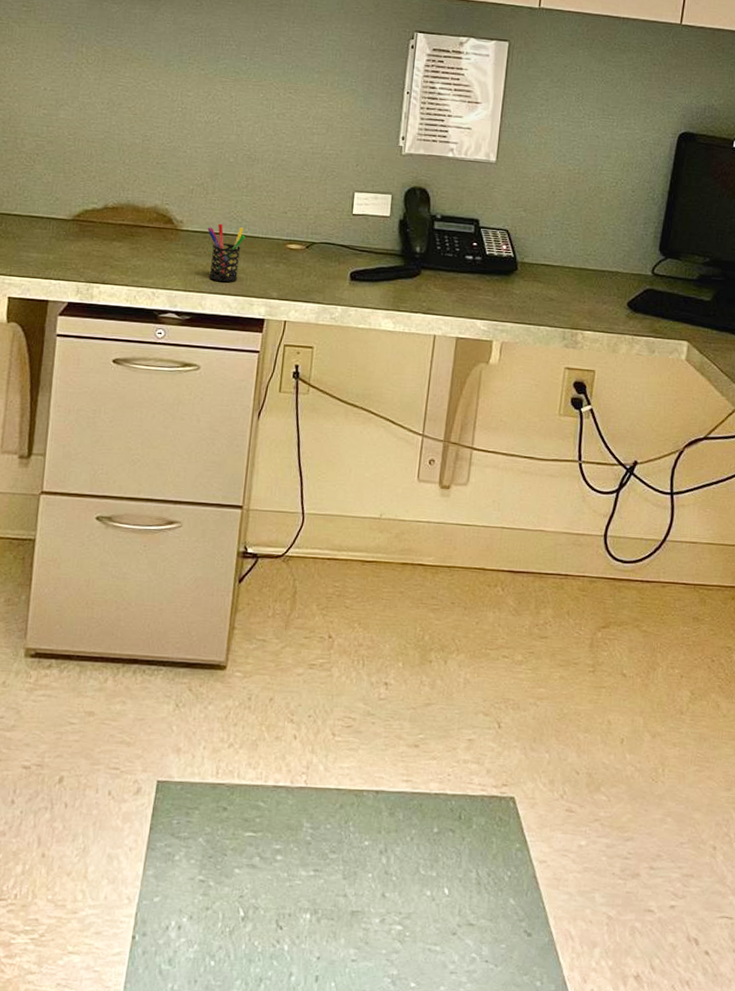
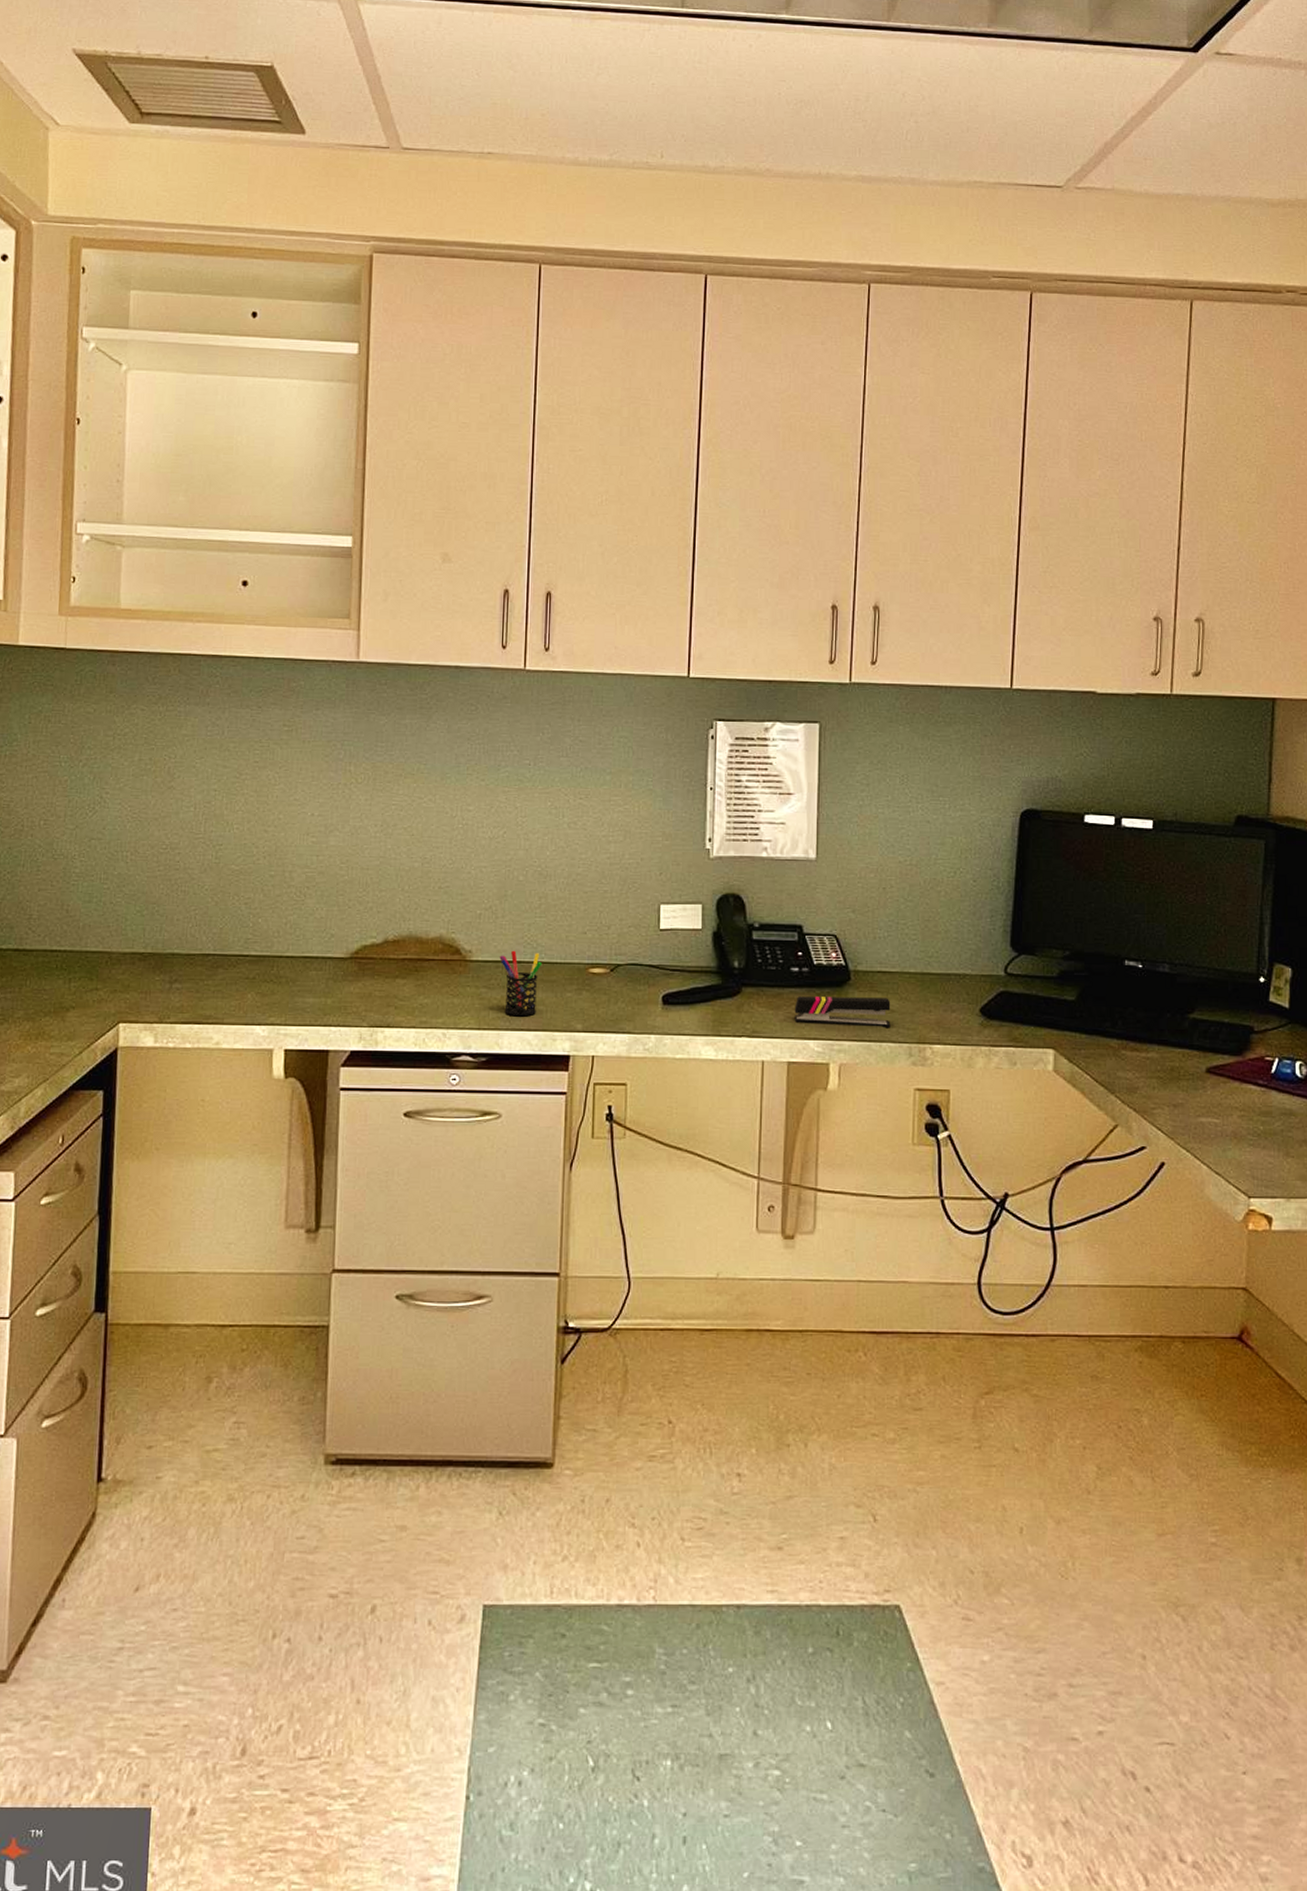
stapler: none [465,281,551,313] -> present [794,996,891,1027]

